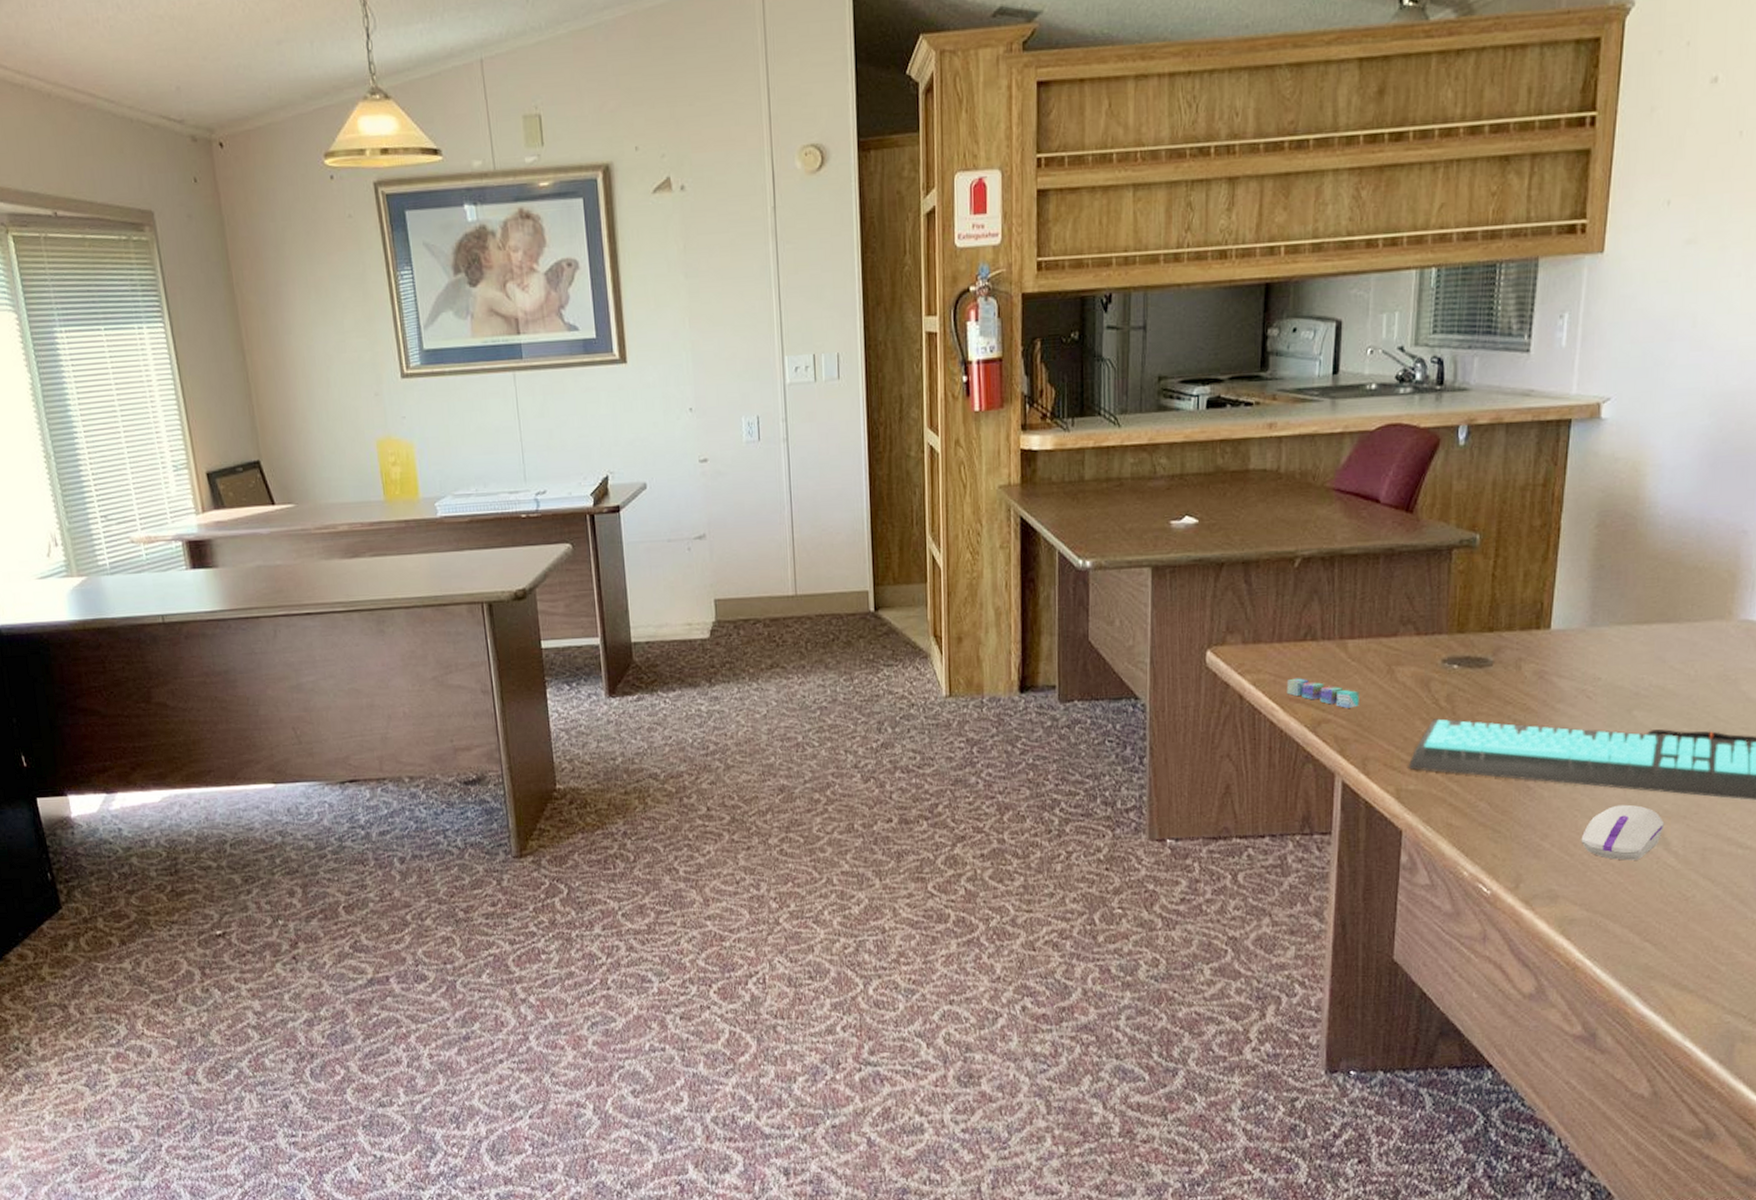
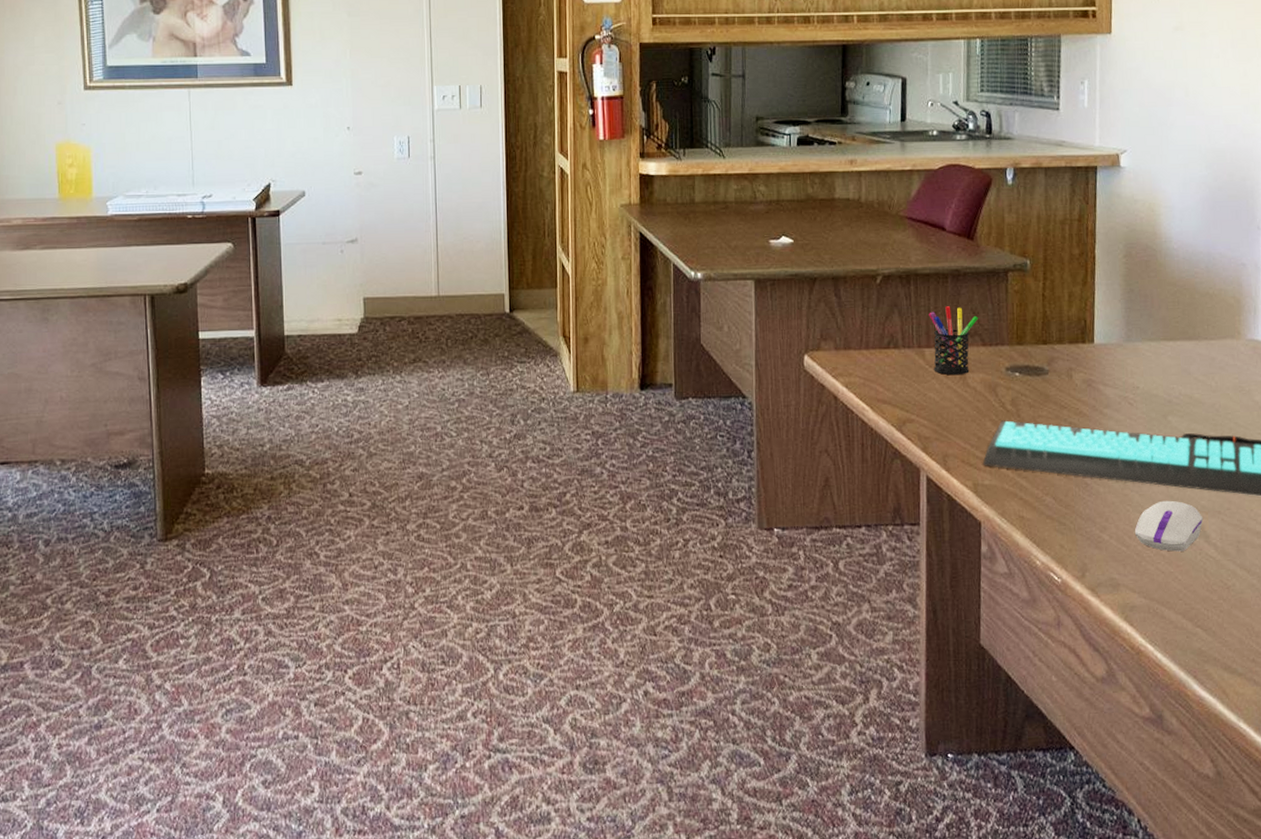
sticky notes: present [1286,678,1359,708] -> none [874,381,938,409]
pen holder: none [1354,591,1414,670] -> present [929,306,979,375]

